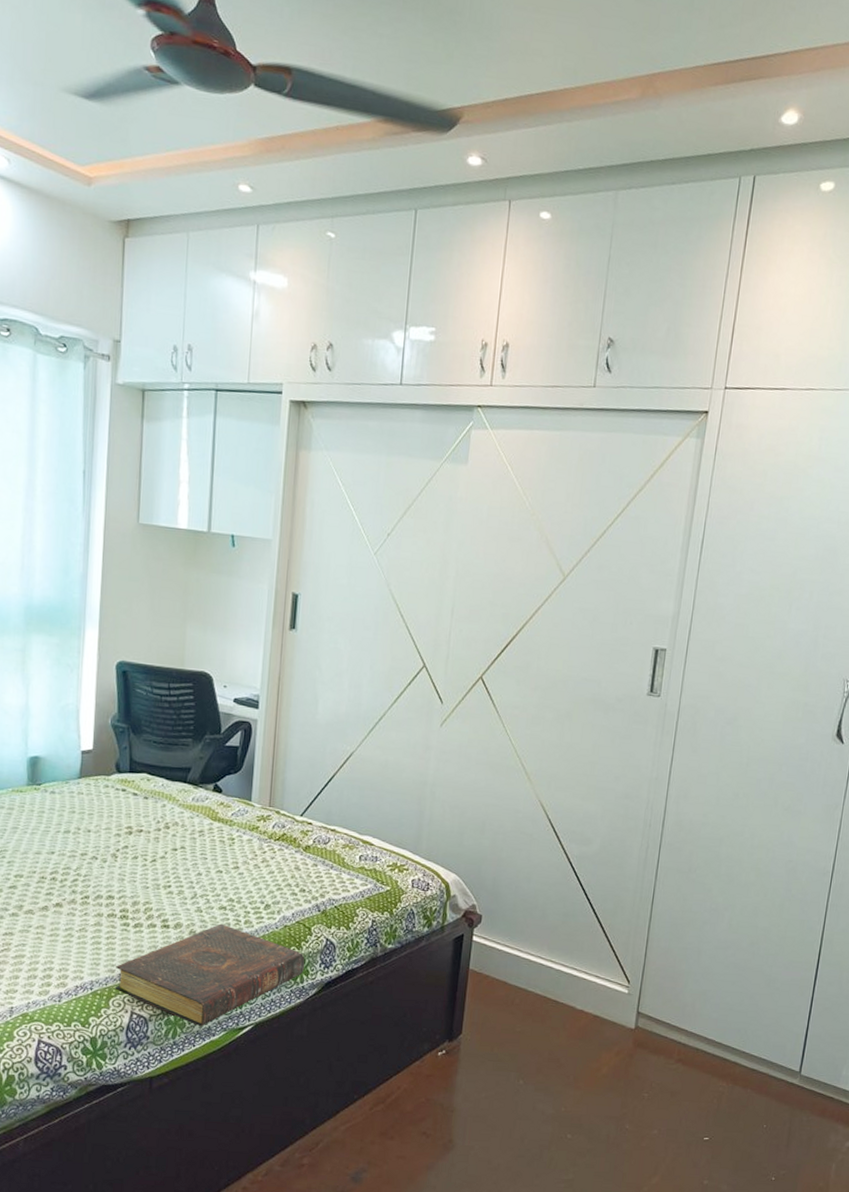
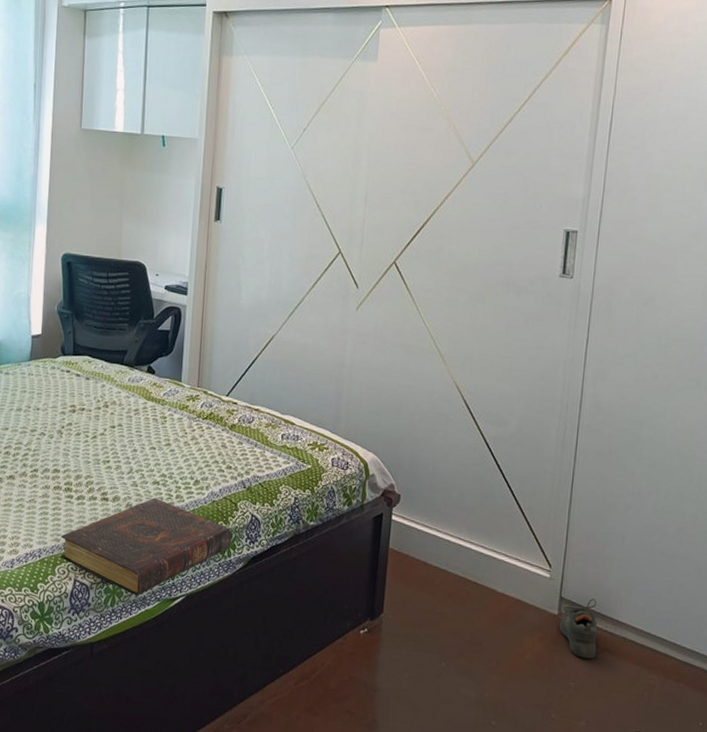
shoe: none [635,1012,672,1070] -> present [559,598,598,659]

